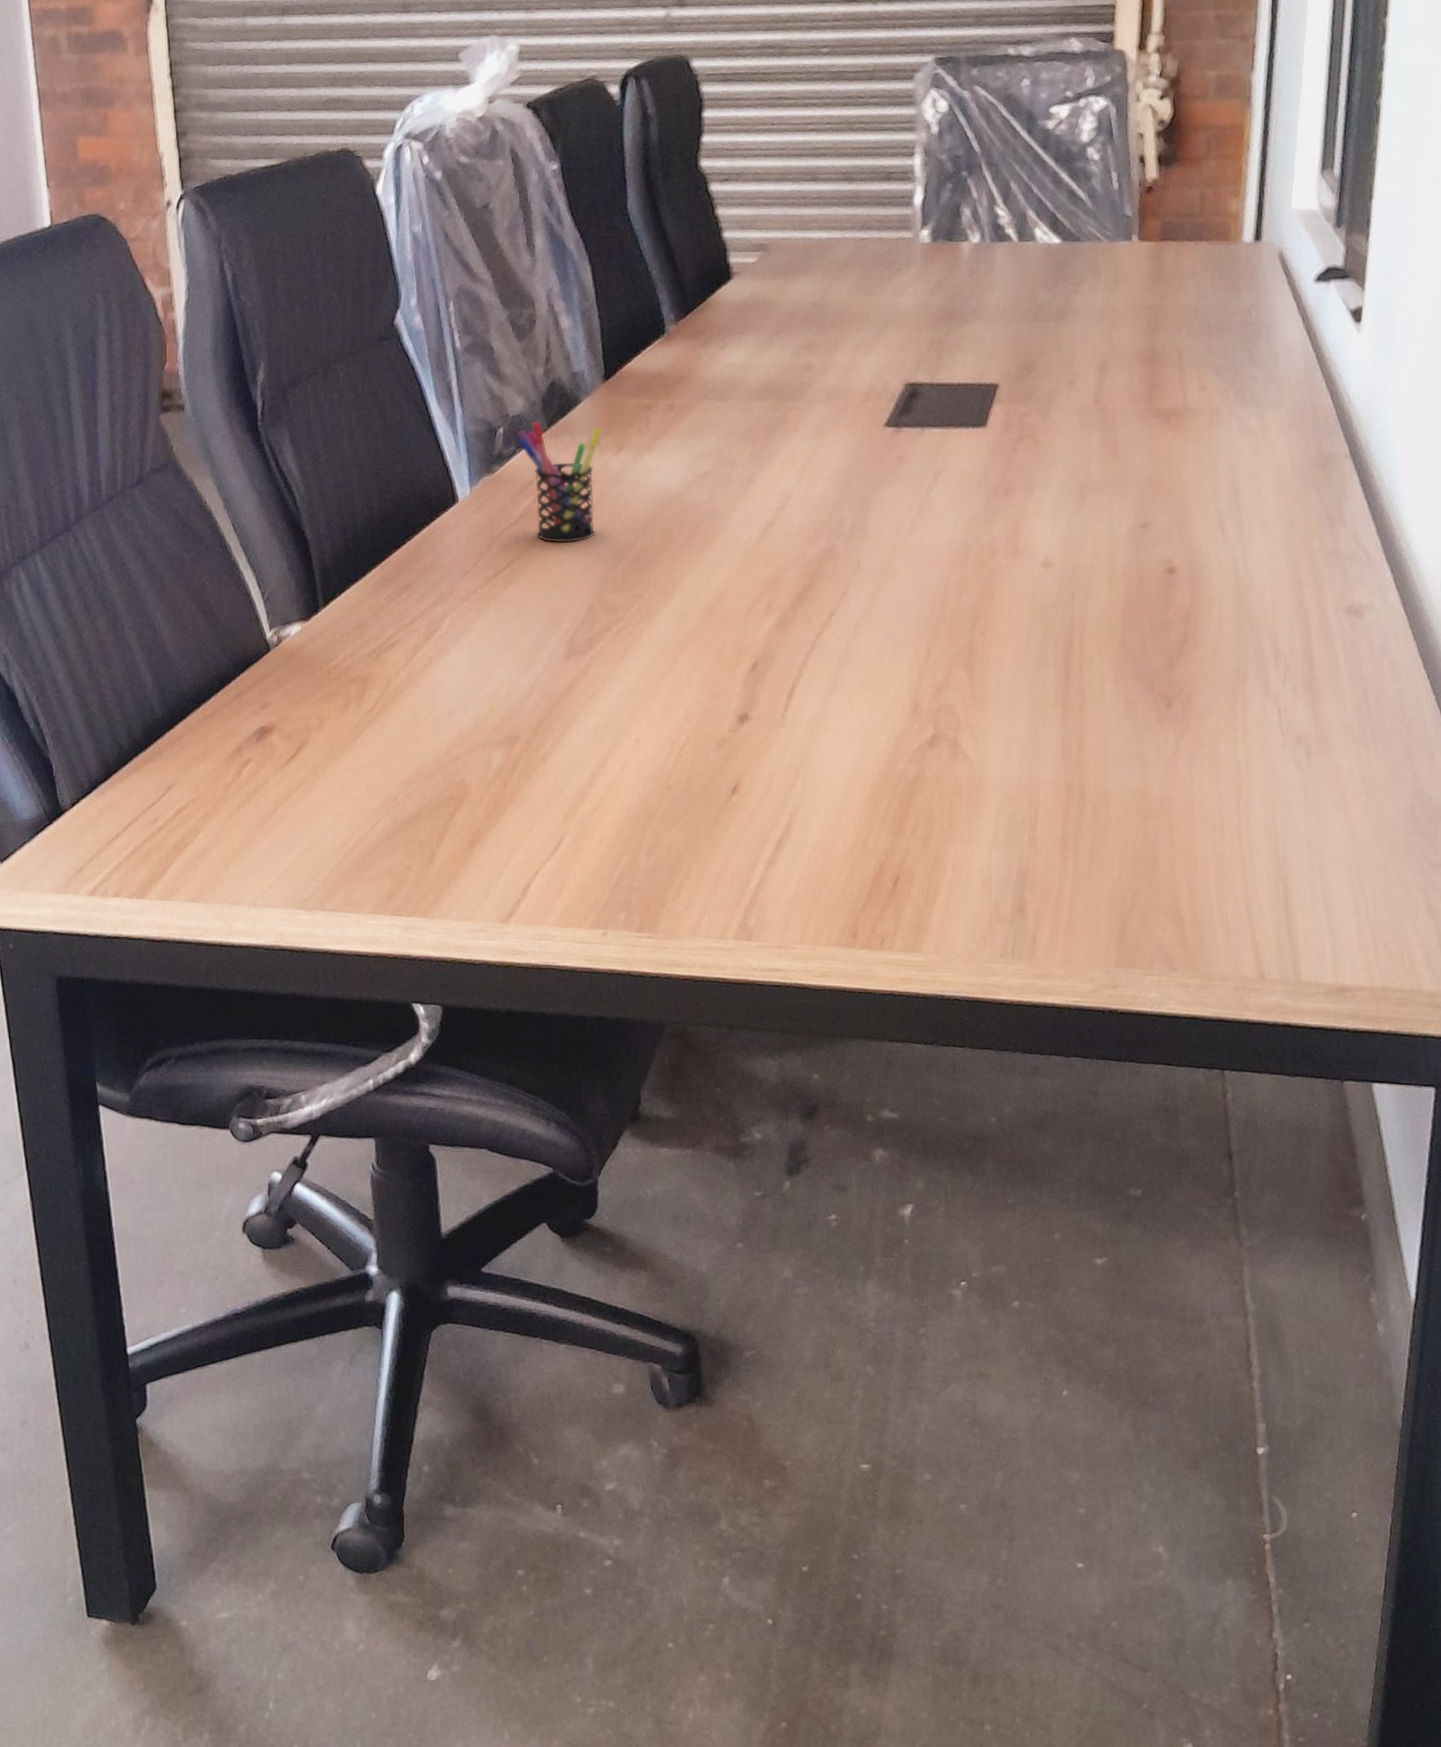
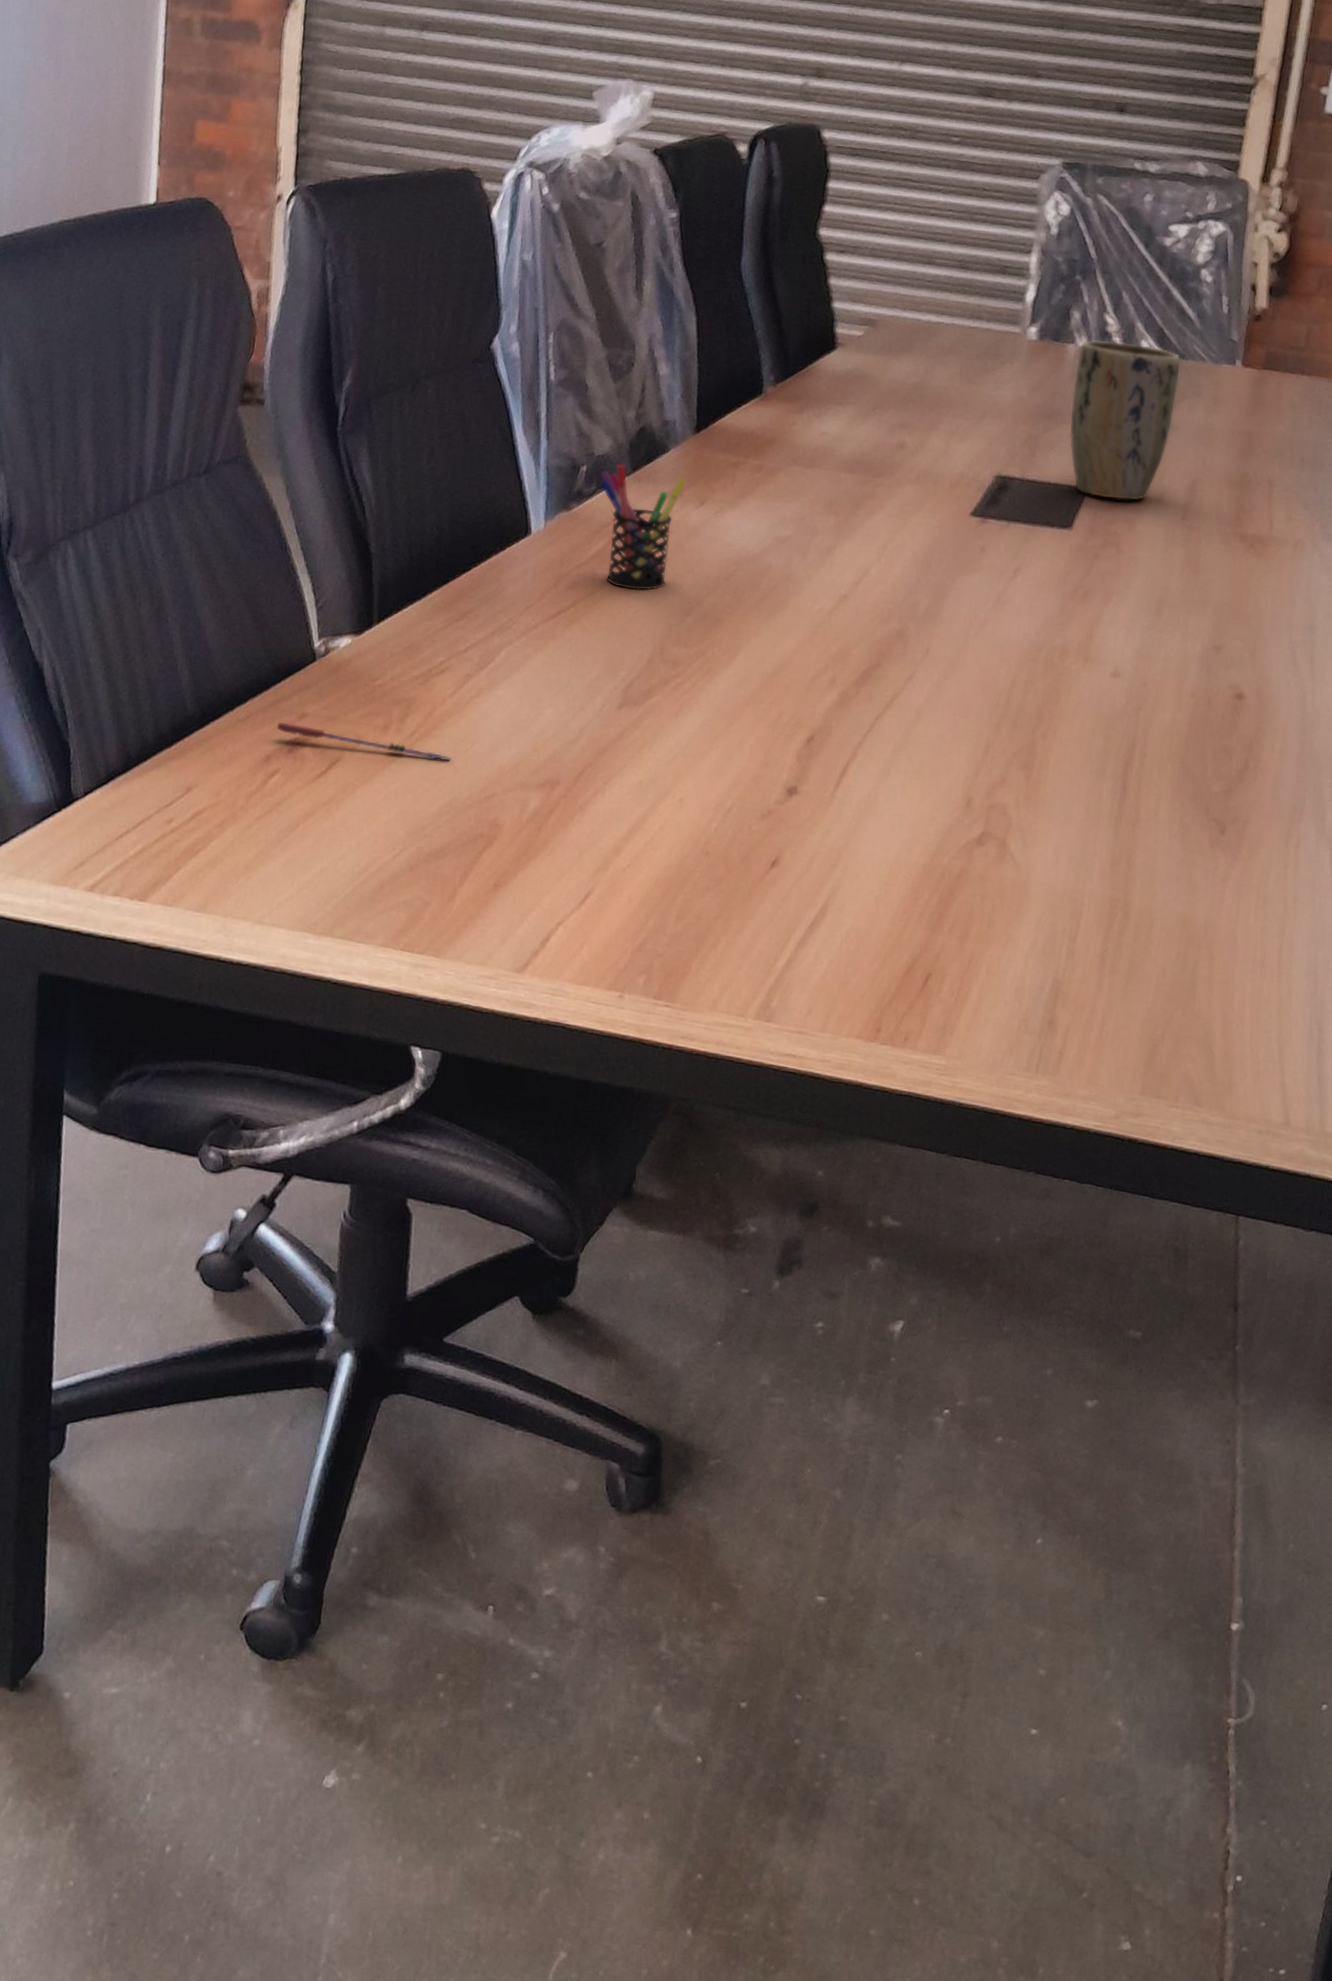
pen: none [242,713,412,732] -> present [276,721,451,762]
plant pot: none [972,232,1077,391] -> present [1069,339,1181,501]

